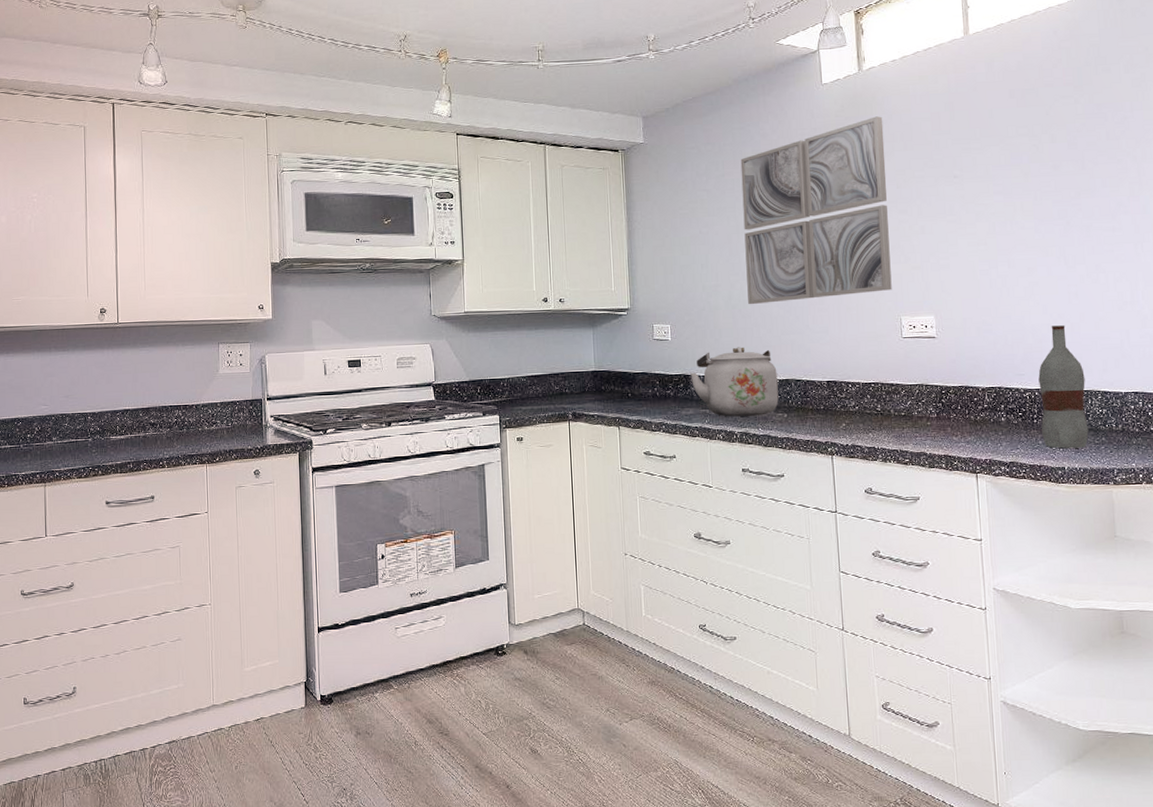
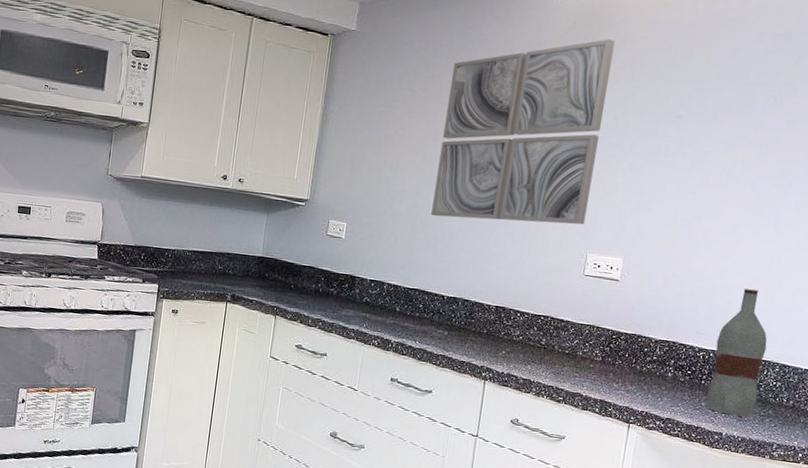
kettle: present [690,347,779,417] -> none [357,256,447,330]

